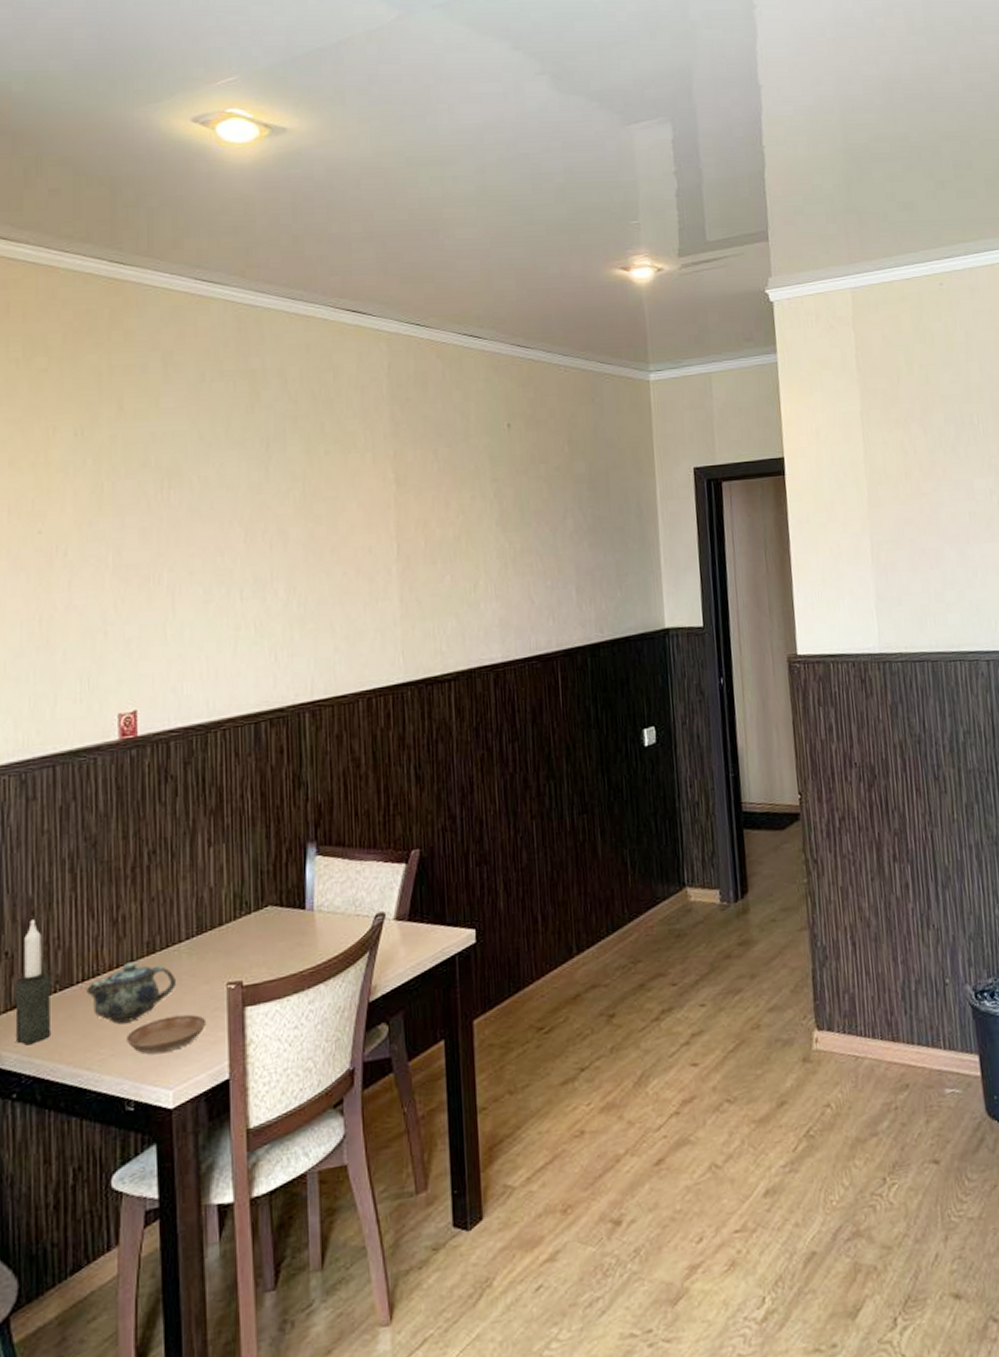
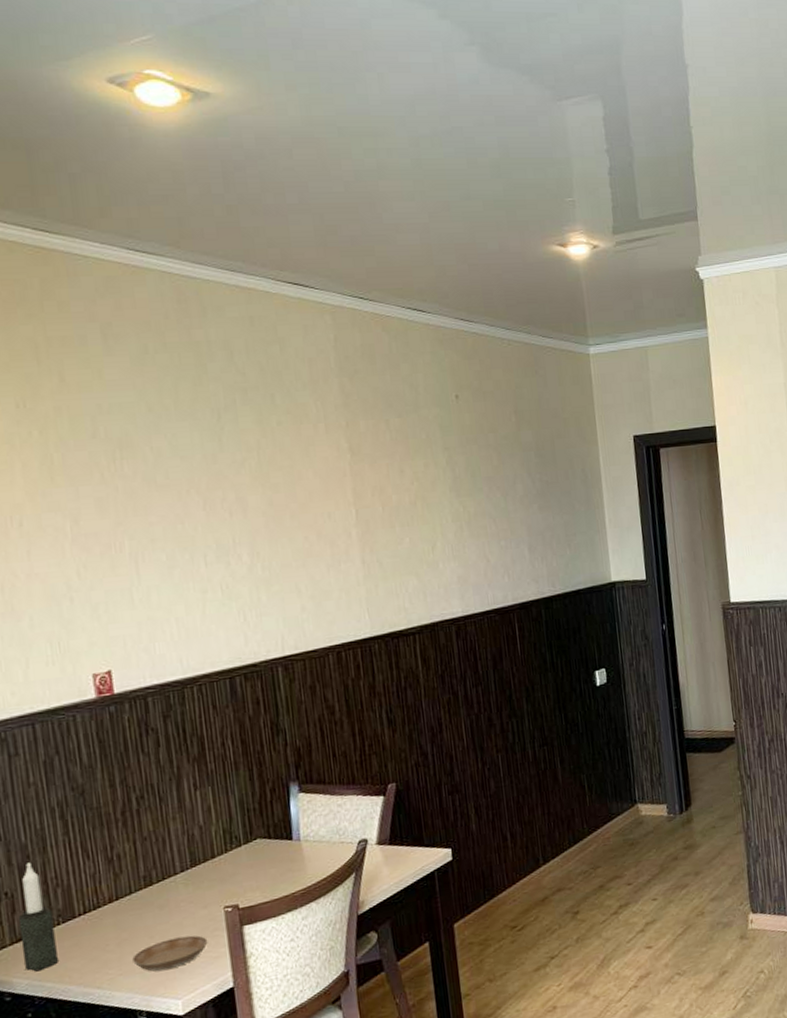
teapot: present [85,962,176,1023] -> none [87,894,175,948]

